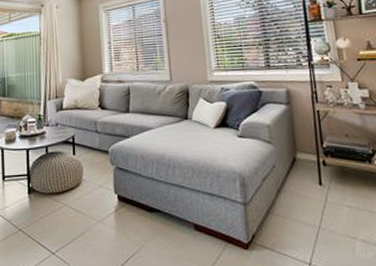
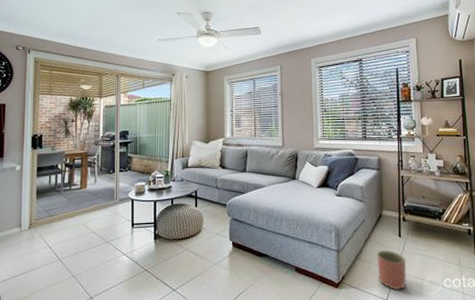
planter: none [293,201,334,252] -> present [376,250,407,291]

